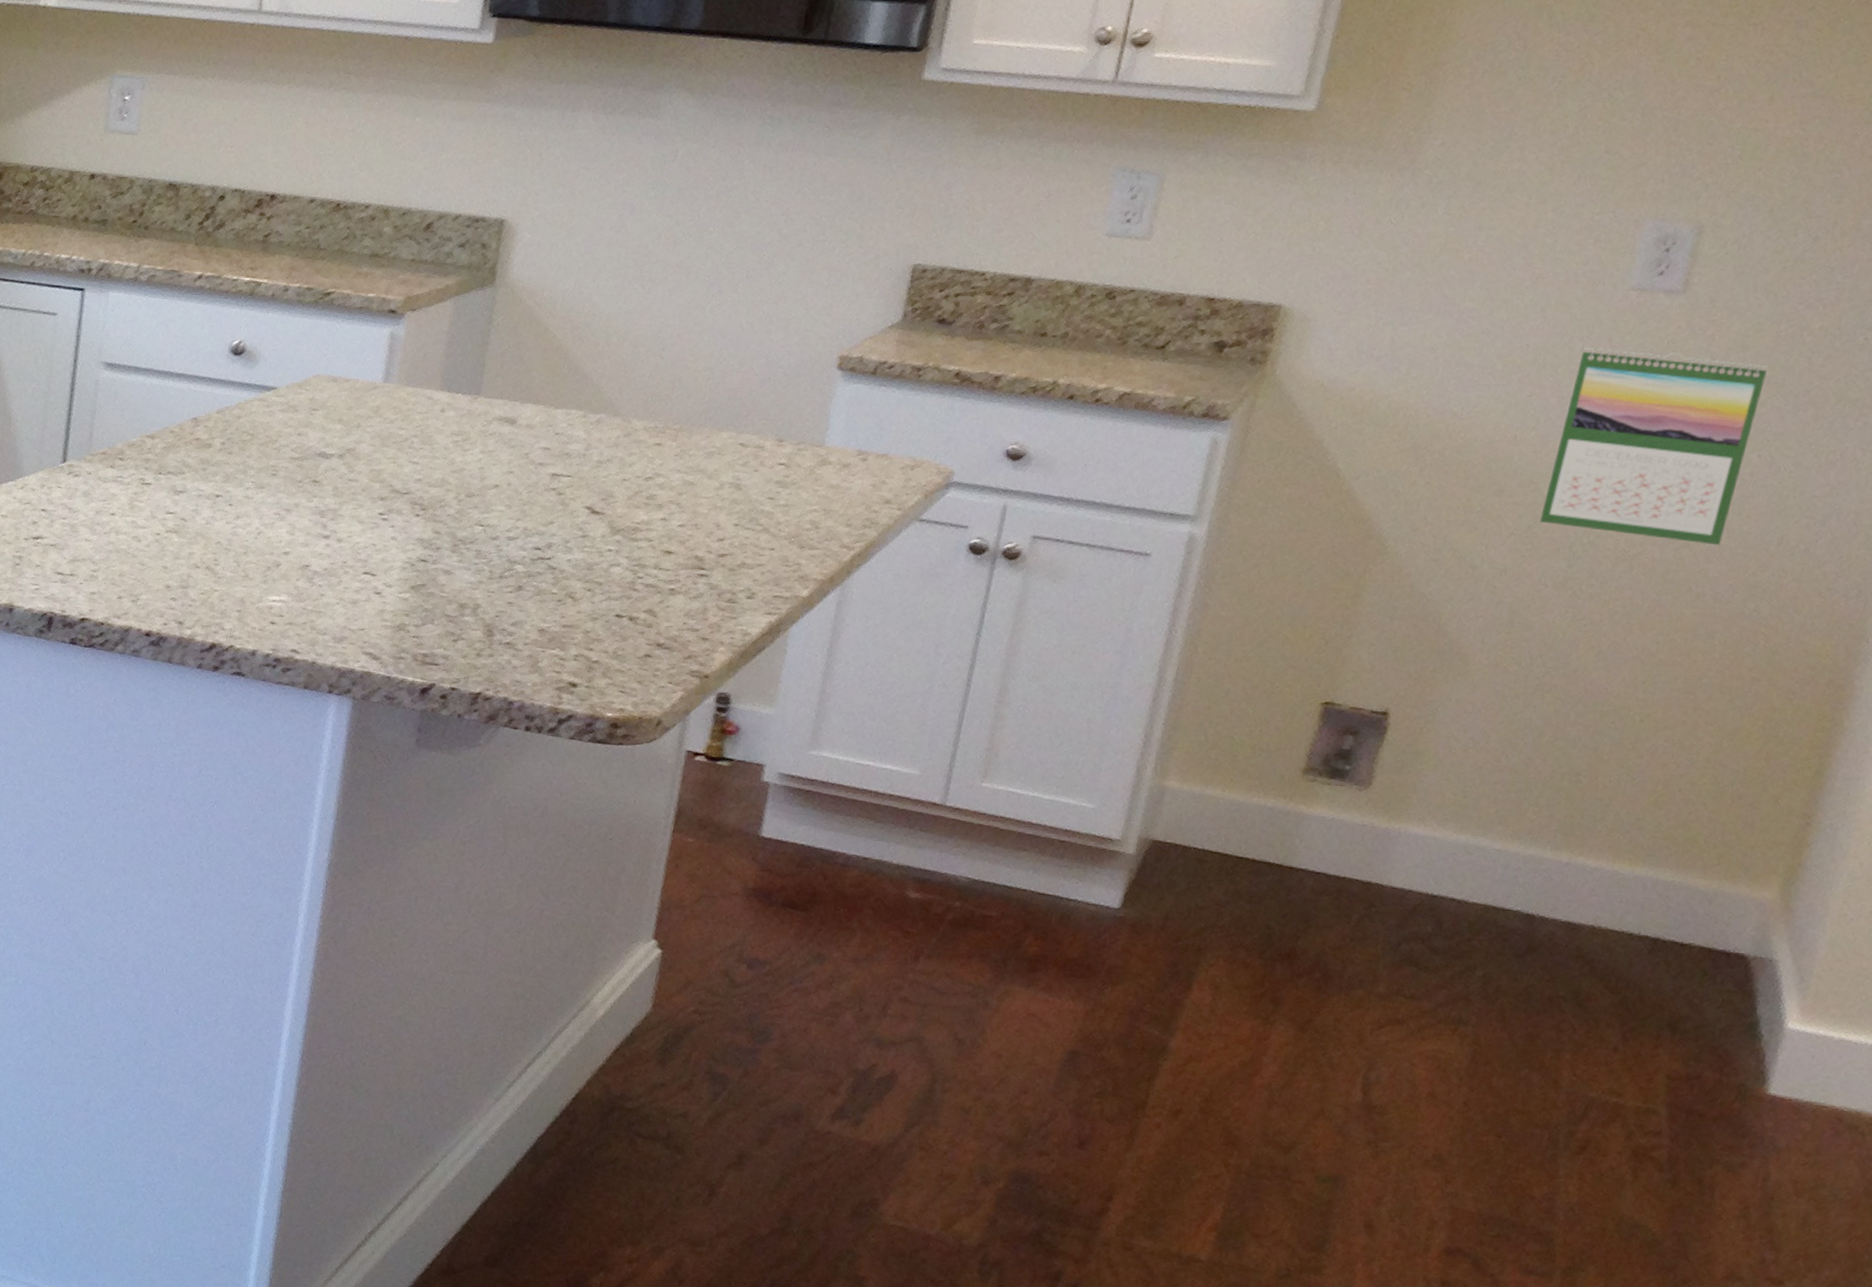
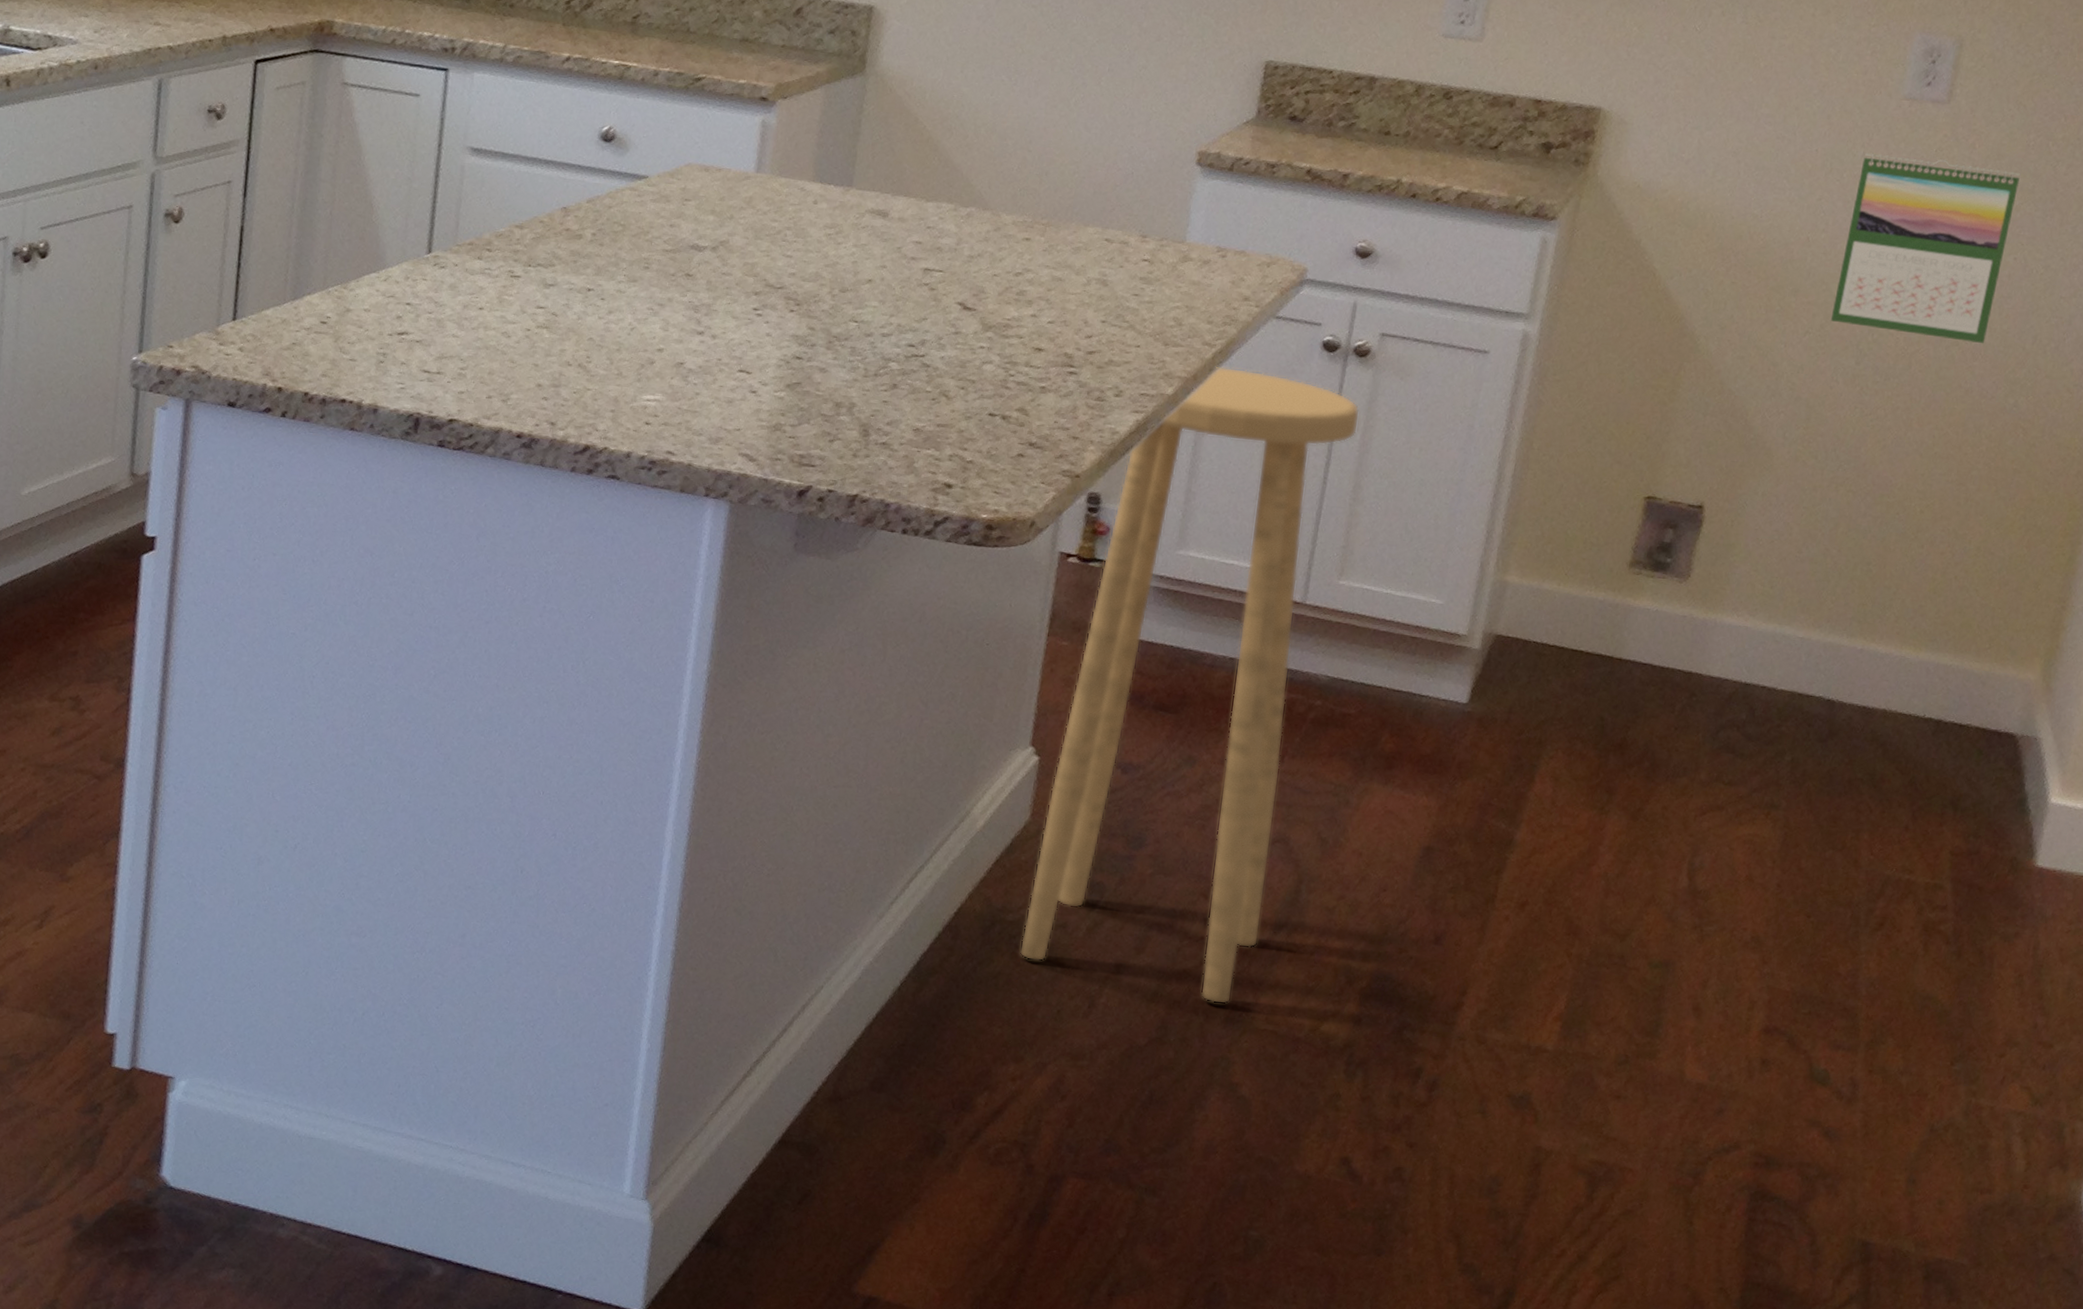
stool: none [638,569,1008,1199] -> present [1019,366,1360,1004]

